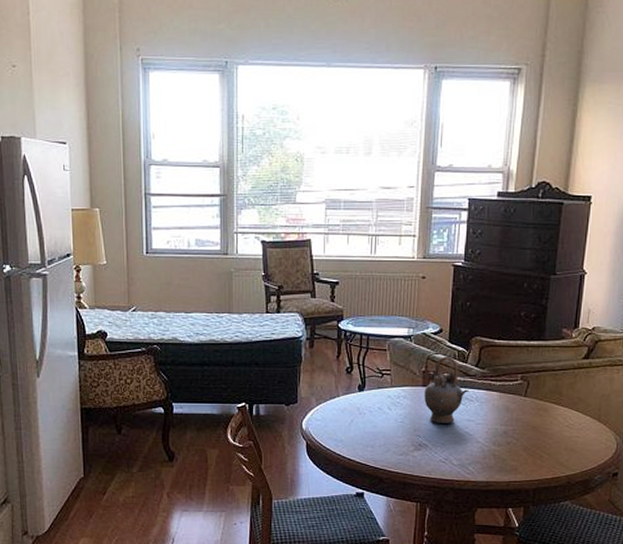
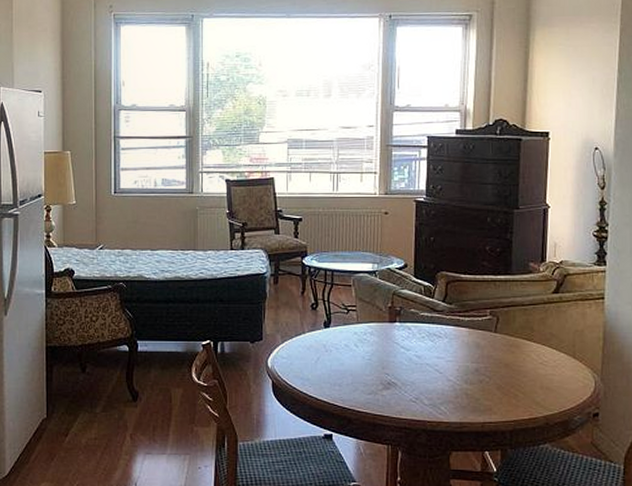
teapot: present [424,356,468,423] -> none [391,291,436,361]

